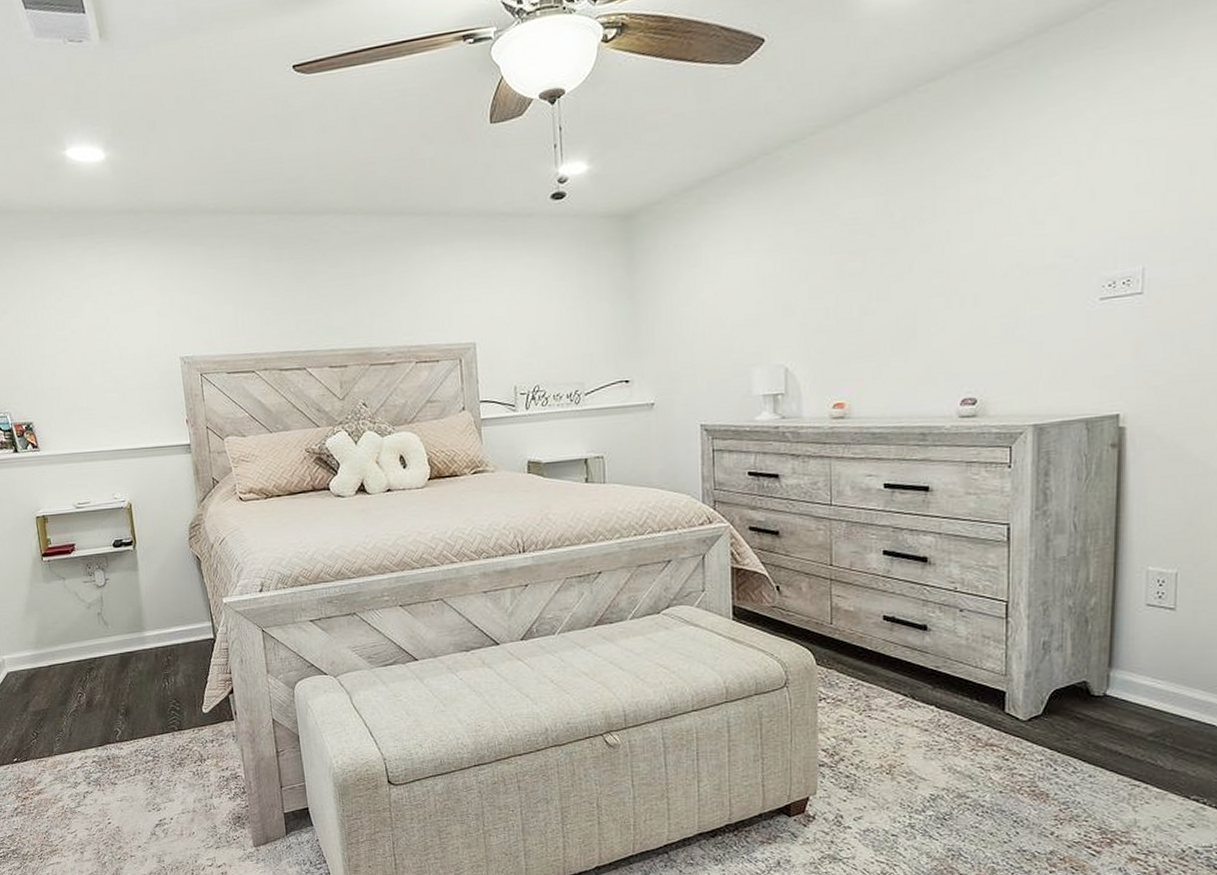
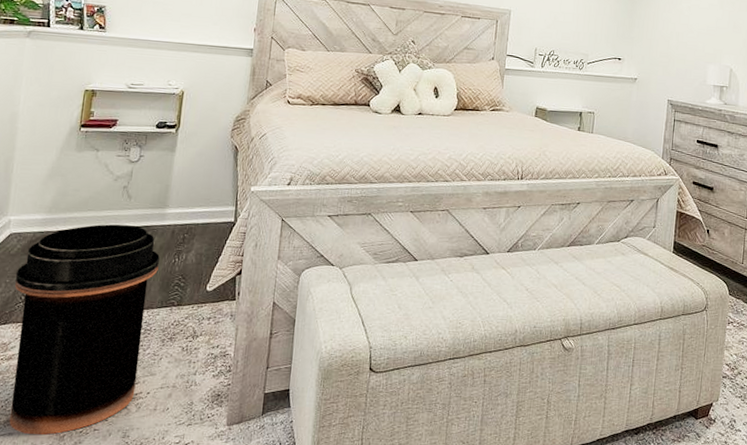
trash can: none [22,652,160,862] -> present [9,224,160,435]

